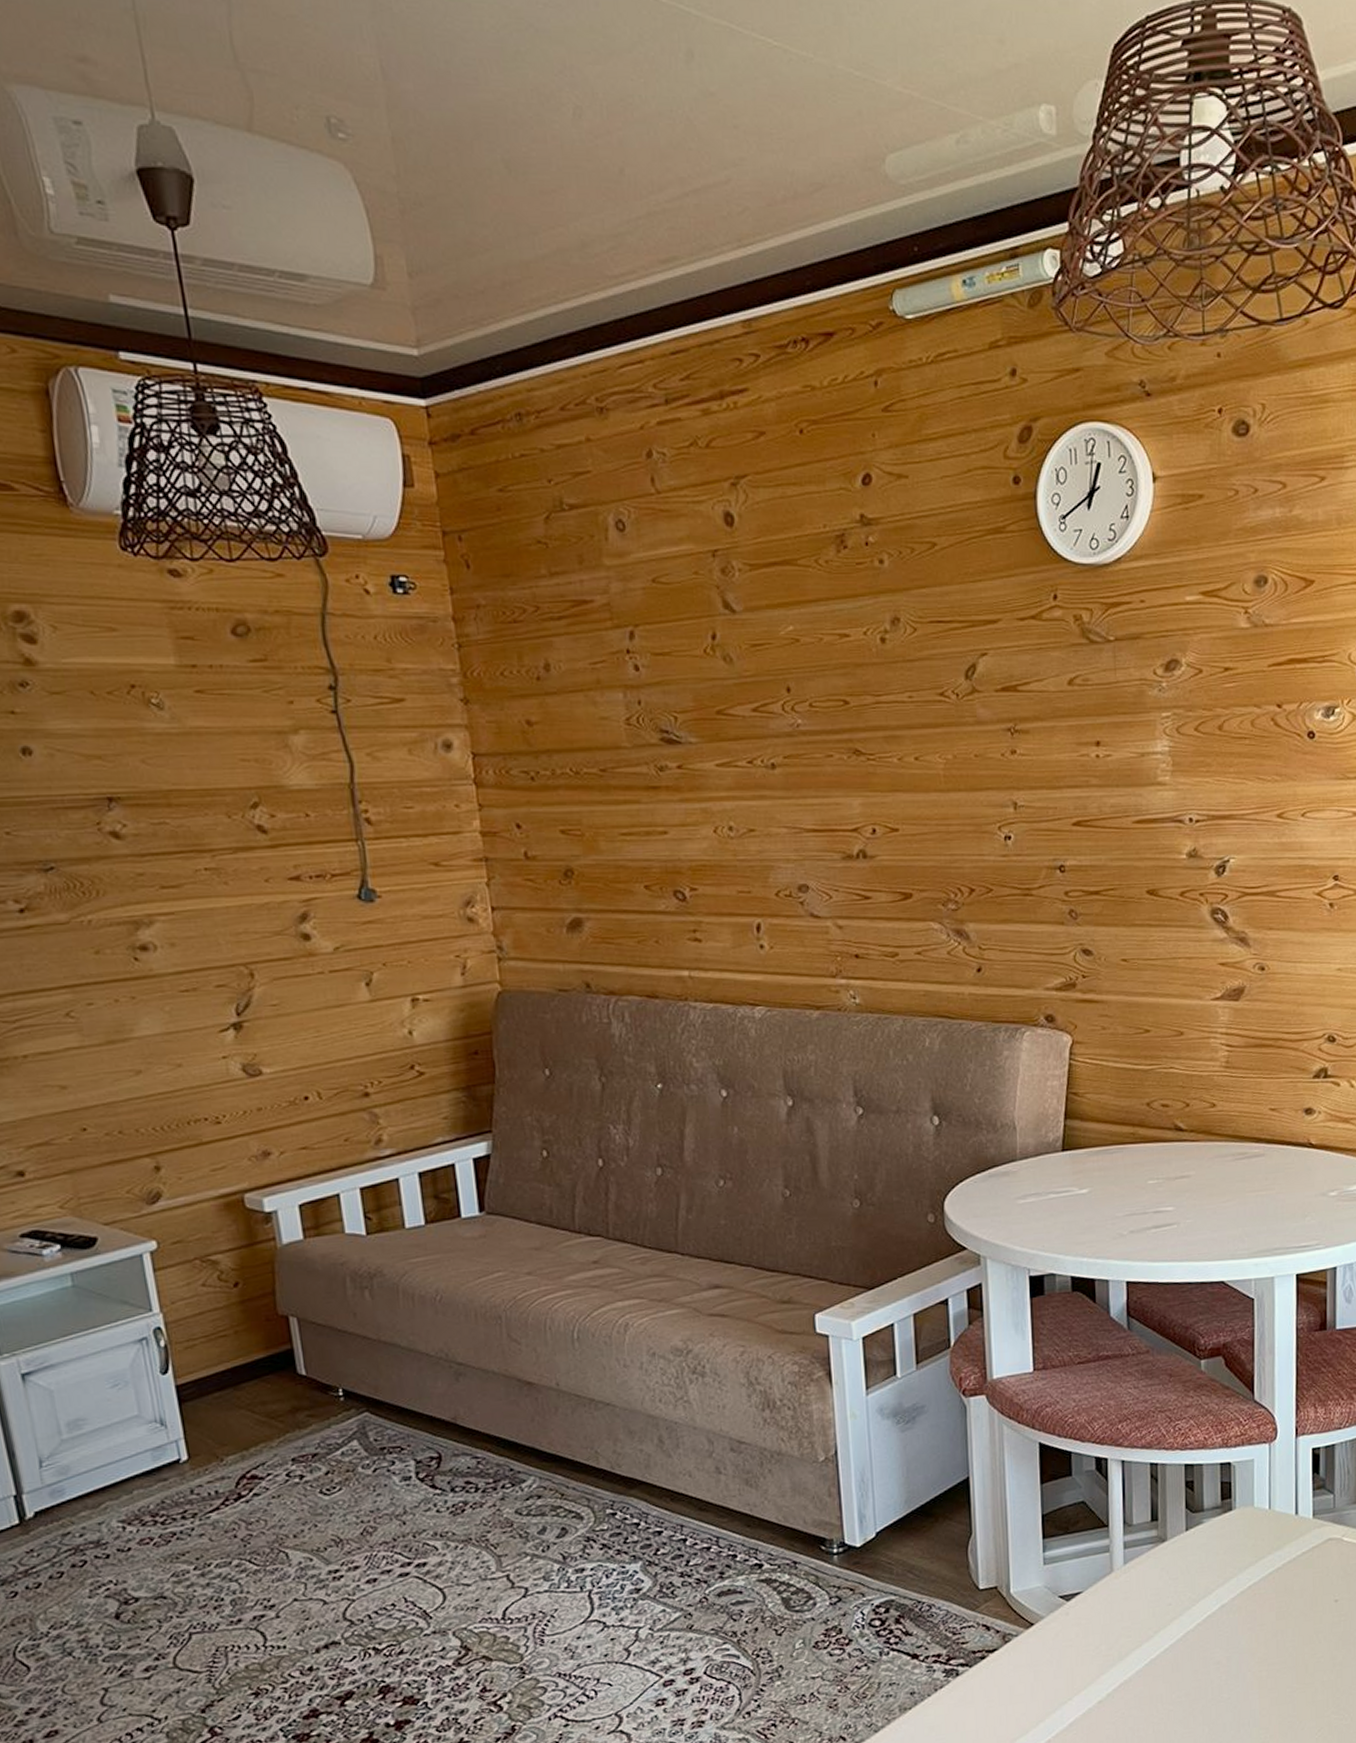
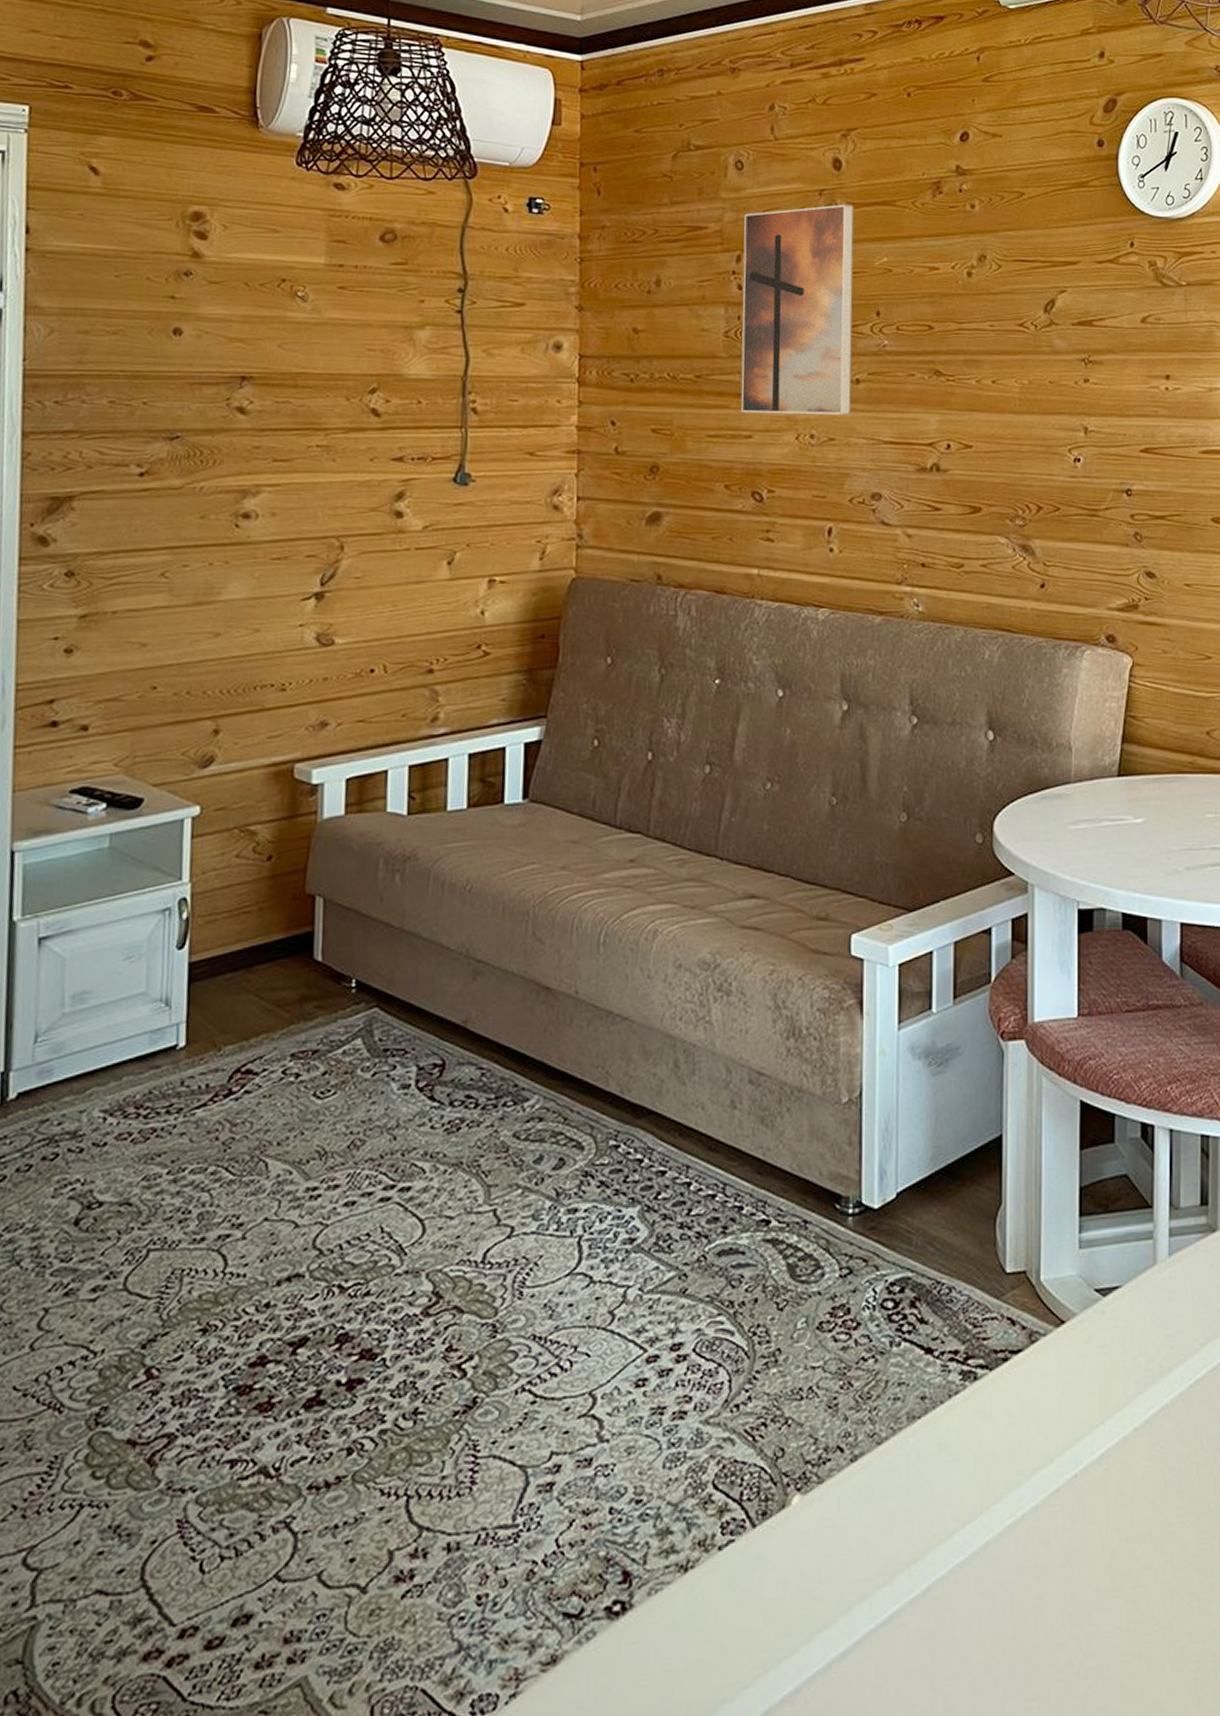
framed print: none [633,567,769,808] -> present [741,204,854,415]

